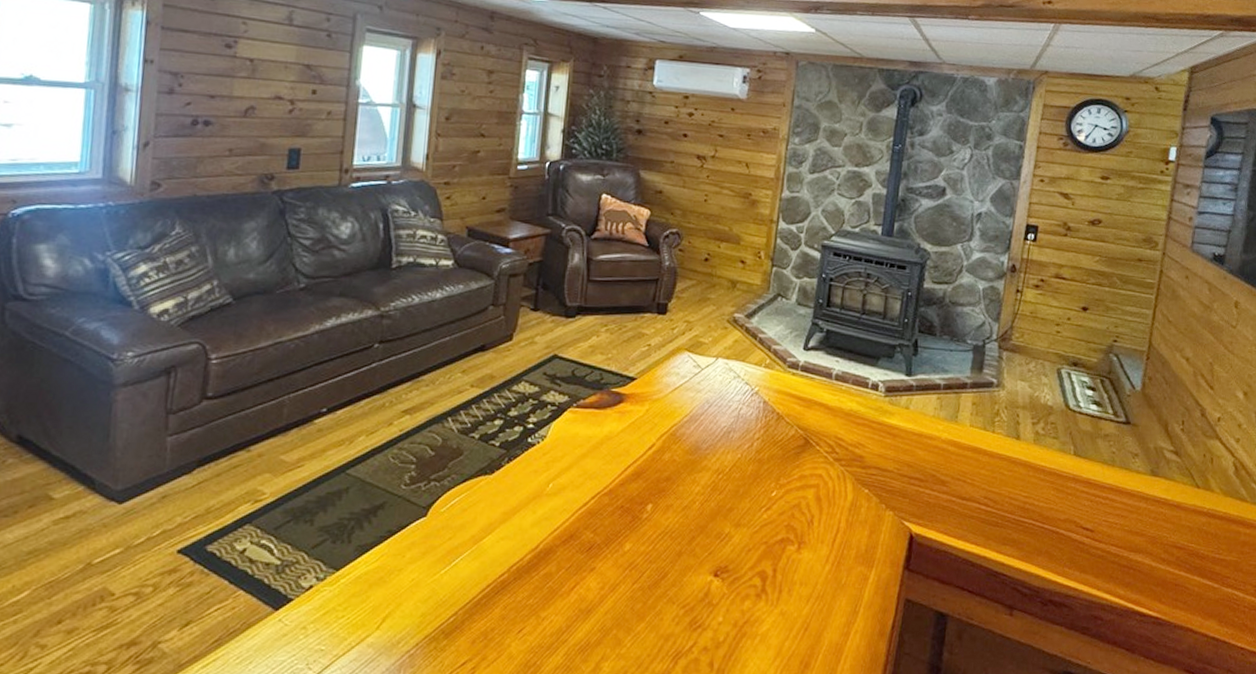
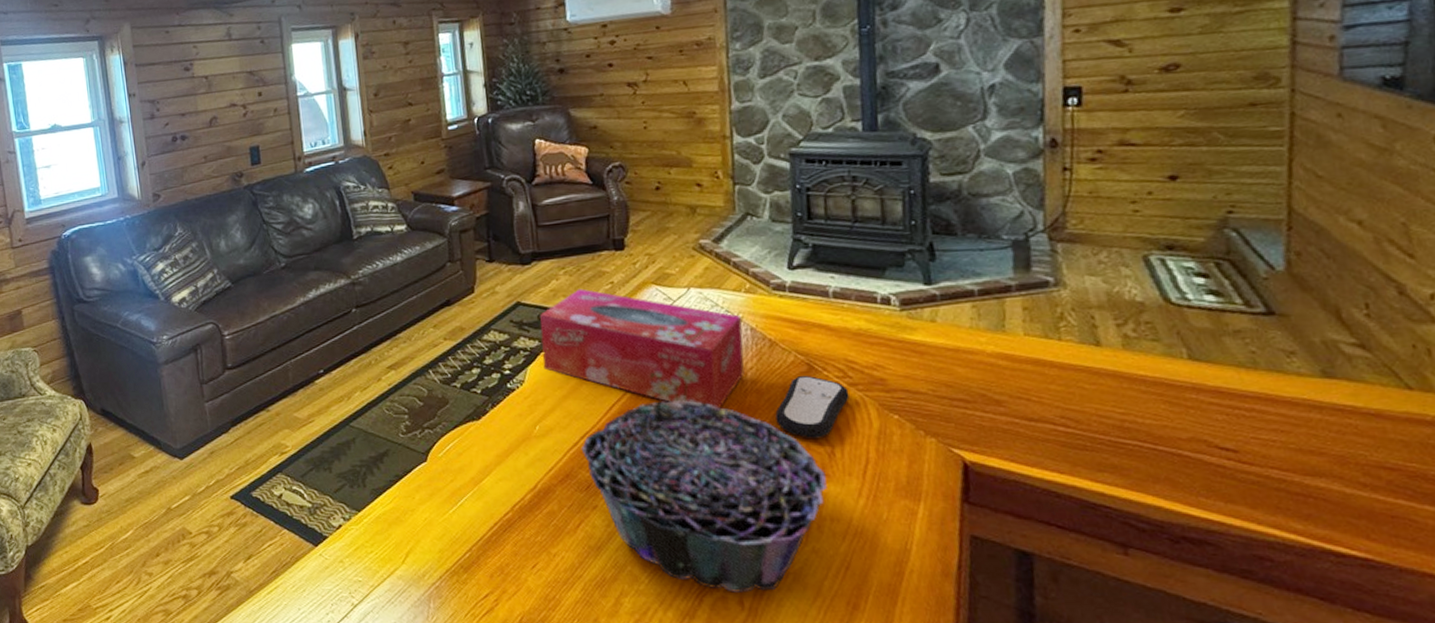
tissue box: none [568,348,758,476] -> present [540,288,745,409]
decorative bowl: none [589,465,803,654] -> present [581,400,827,592]
remote control: none [770,448,834,509] -> present [775,375,850,439]

